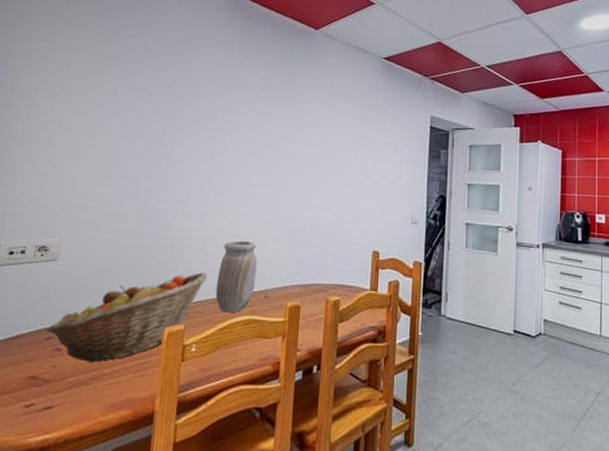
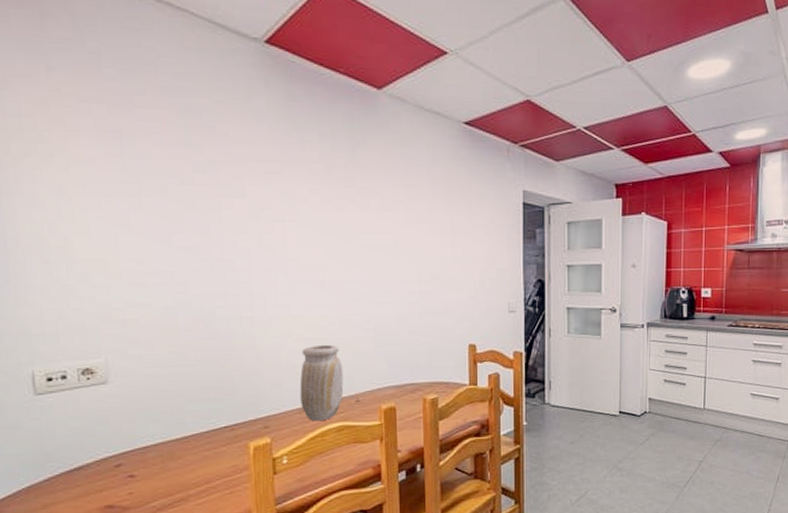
fruit basket: present [46,272,208,362] -> none [112,382,289,485]

